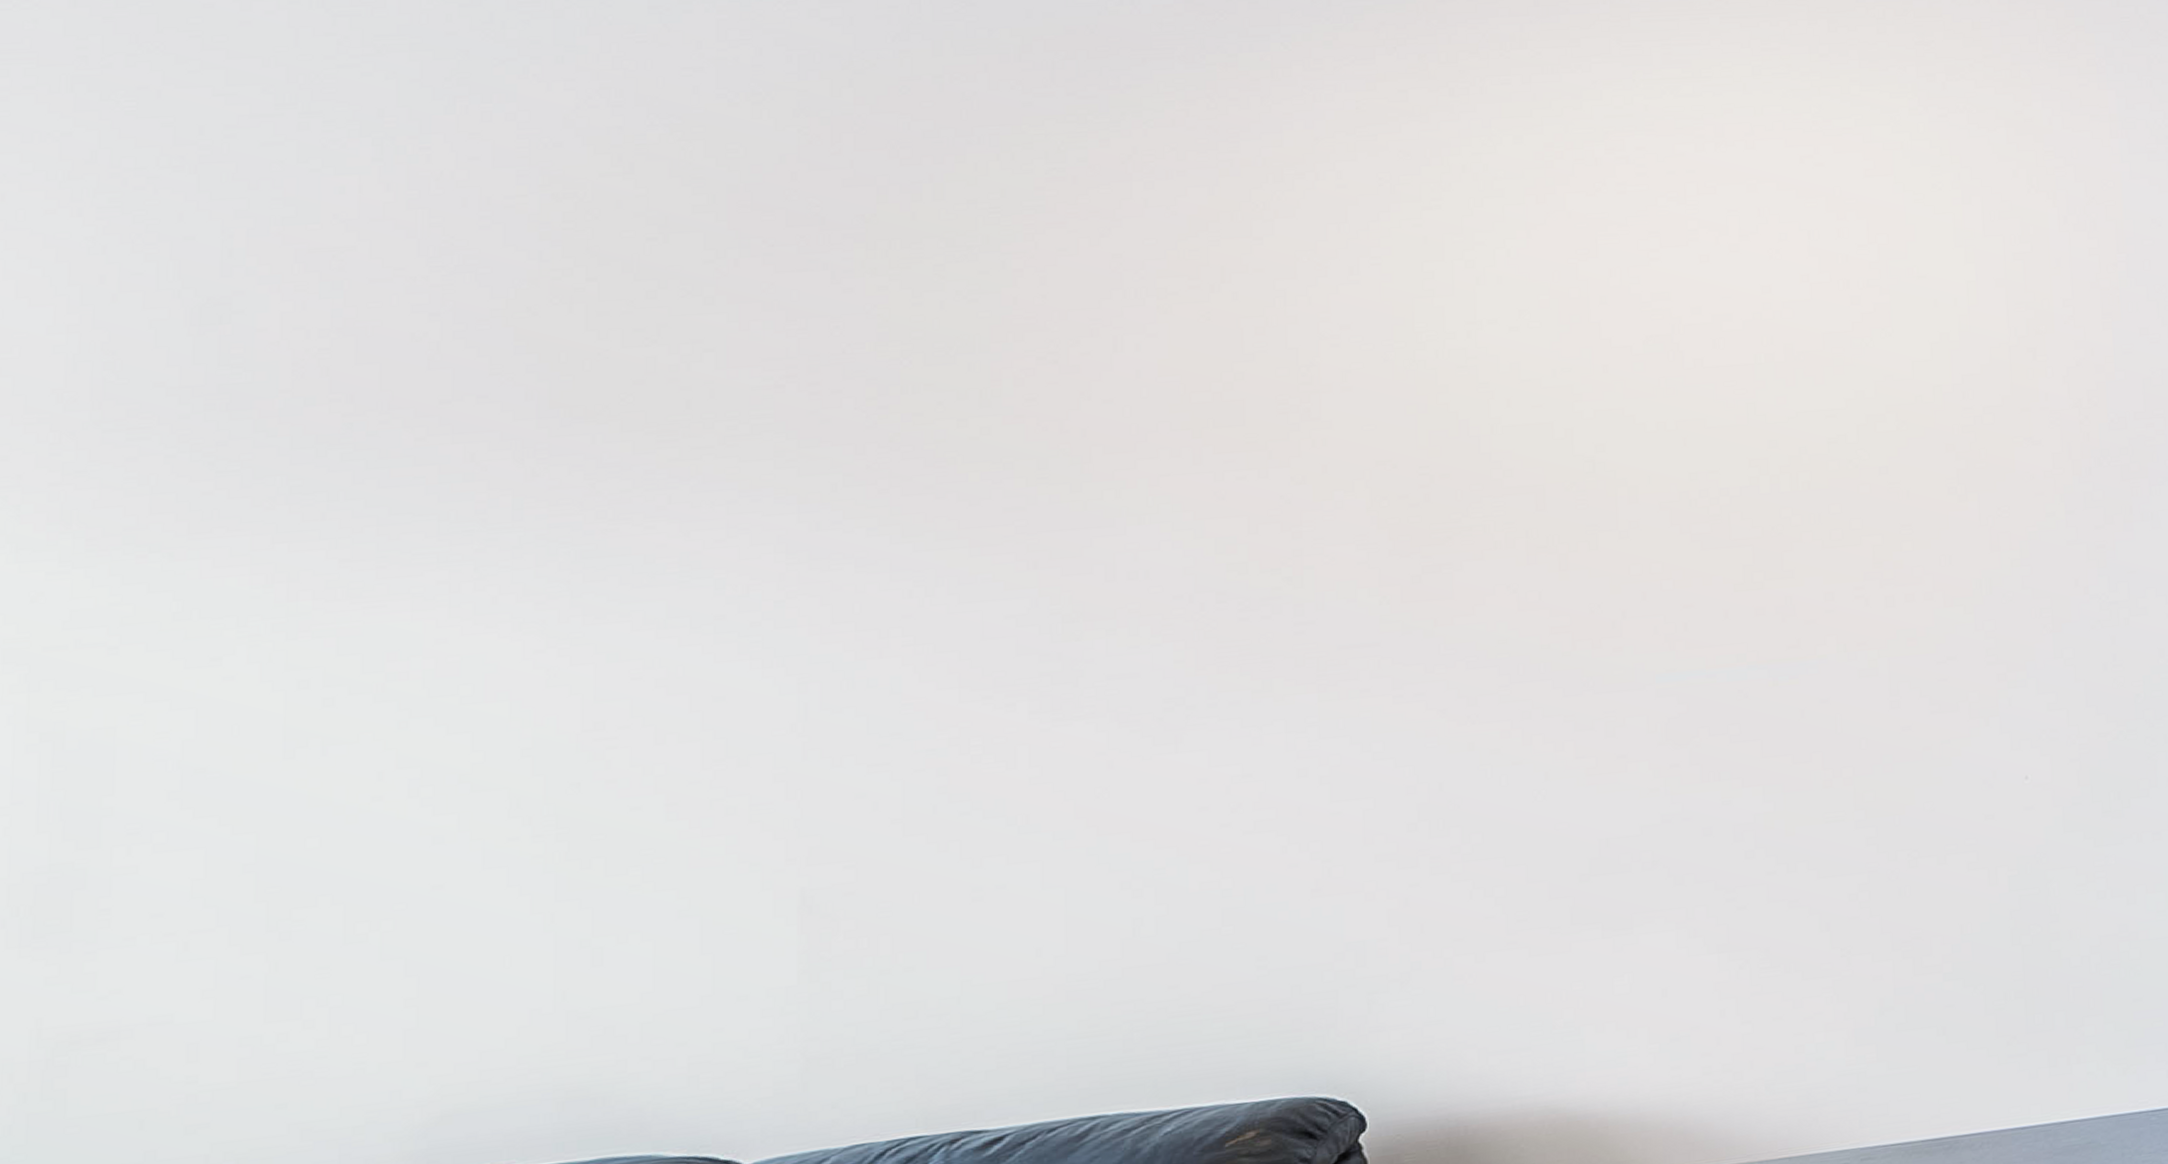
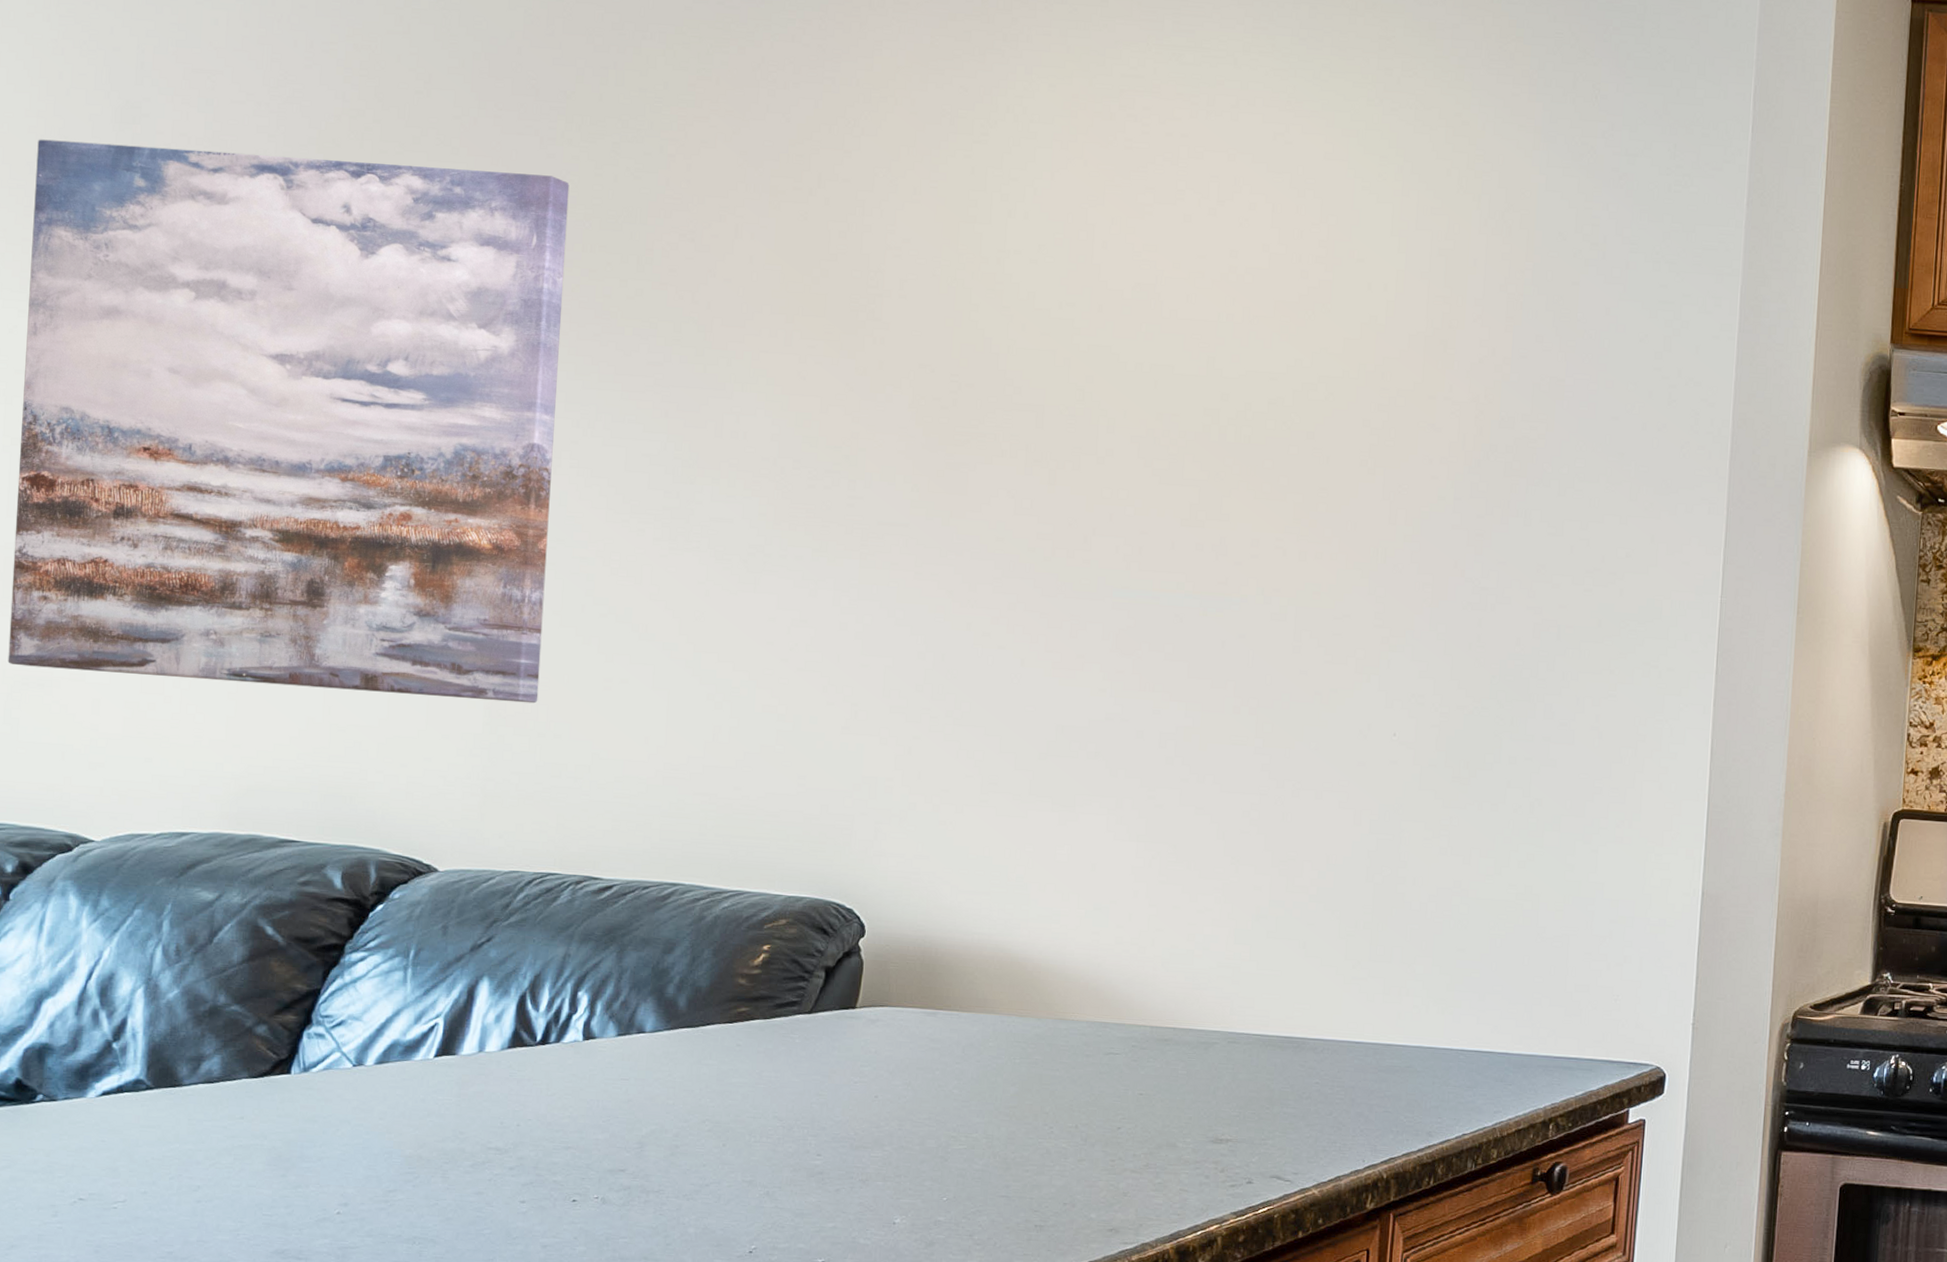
wall art: none [45,313,878,1021] -> present [8,139,570,704]

